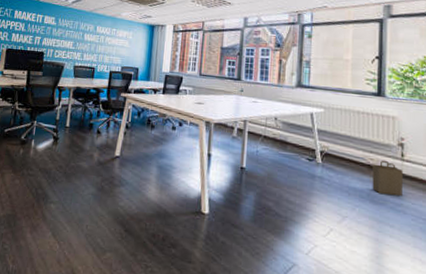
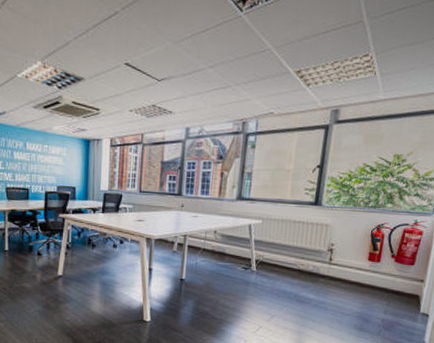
shopping bag: present [372,160,403,197] -> none [300,264,329,296]

